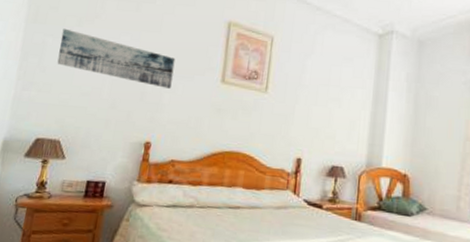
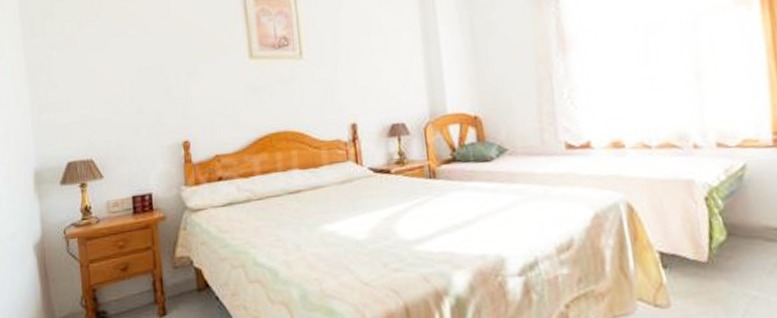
wall art: present [57,28,176,89] -> none [64,36,196,79]

